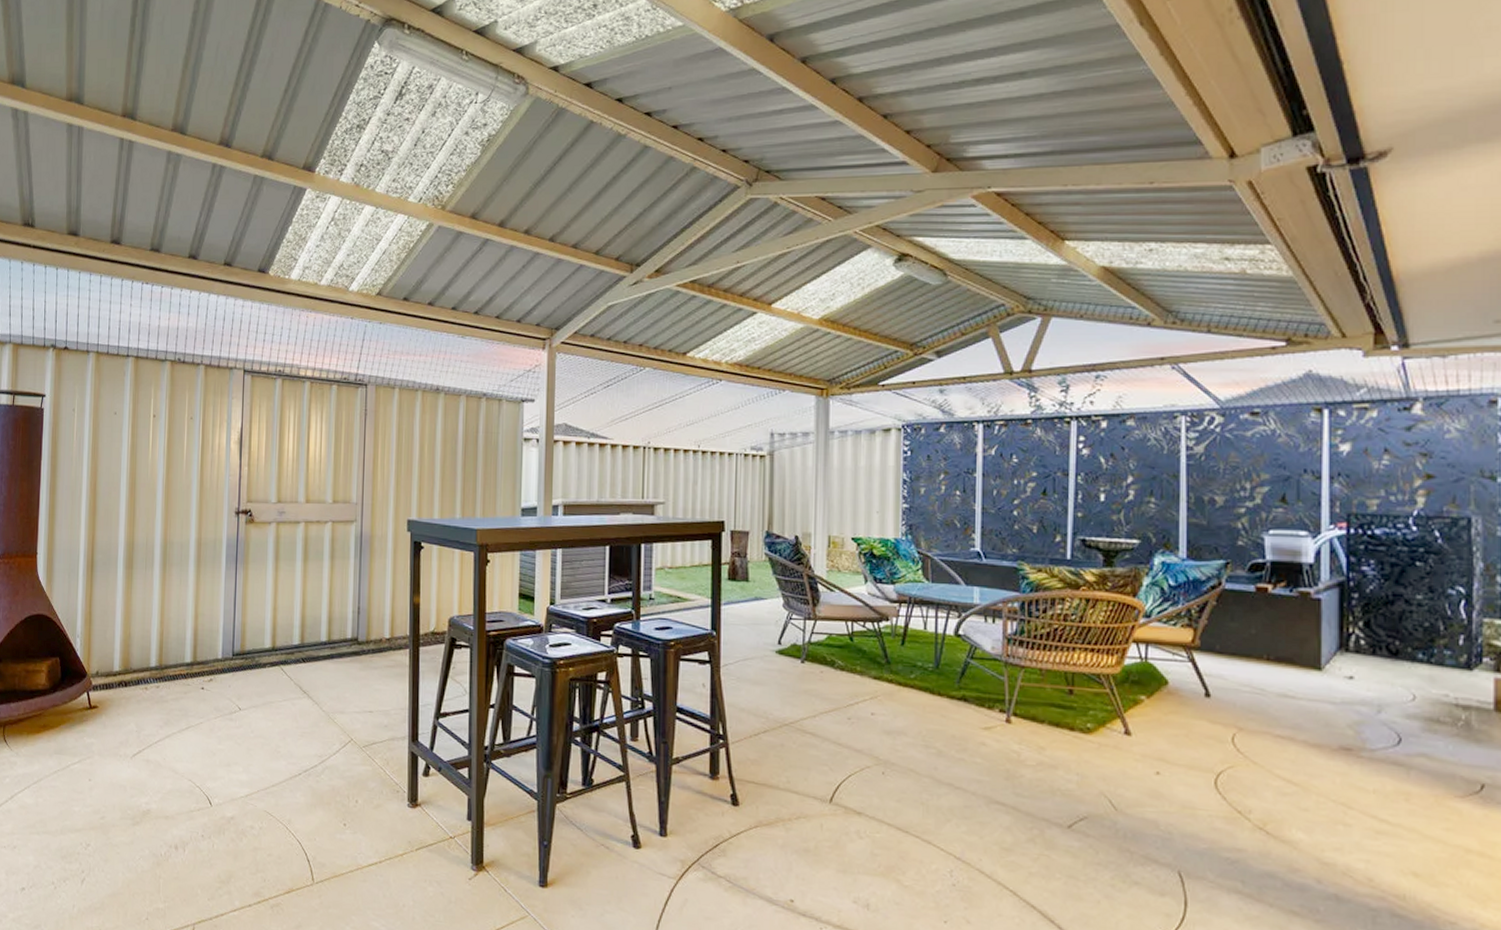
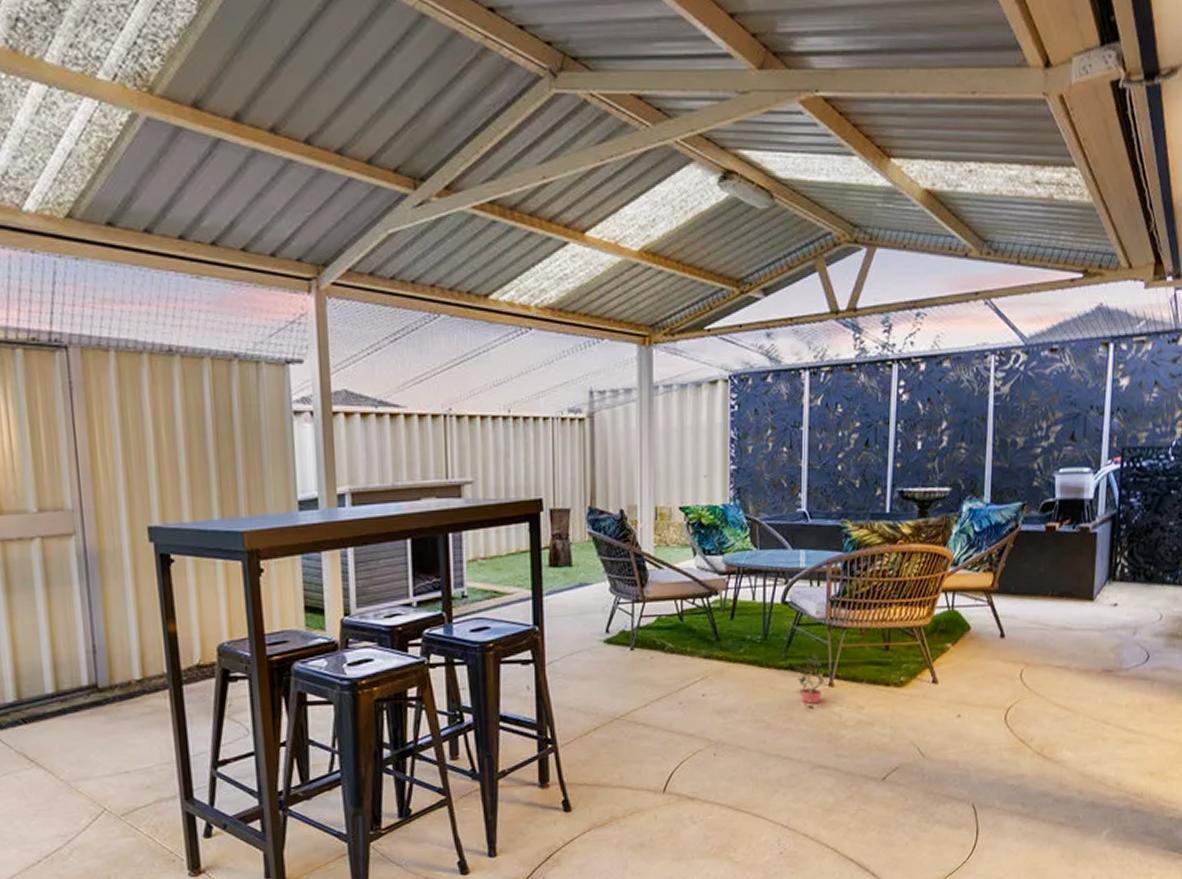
potted plant: none [967,688,1004,742] -> present [794,654,827,708]

